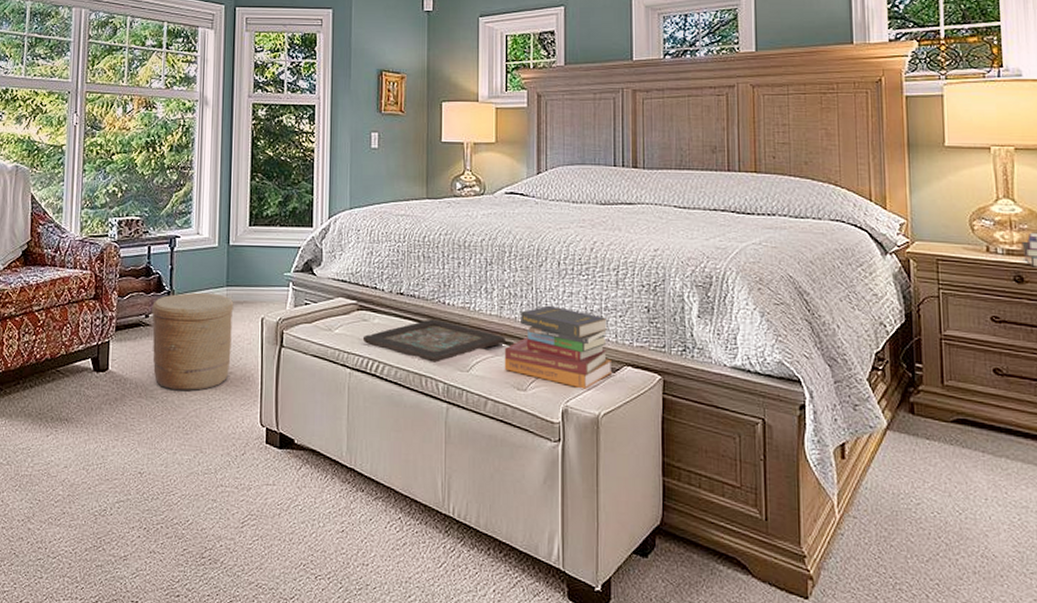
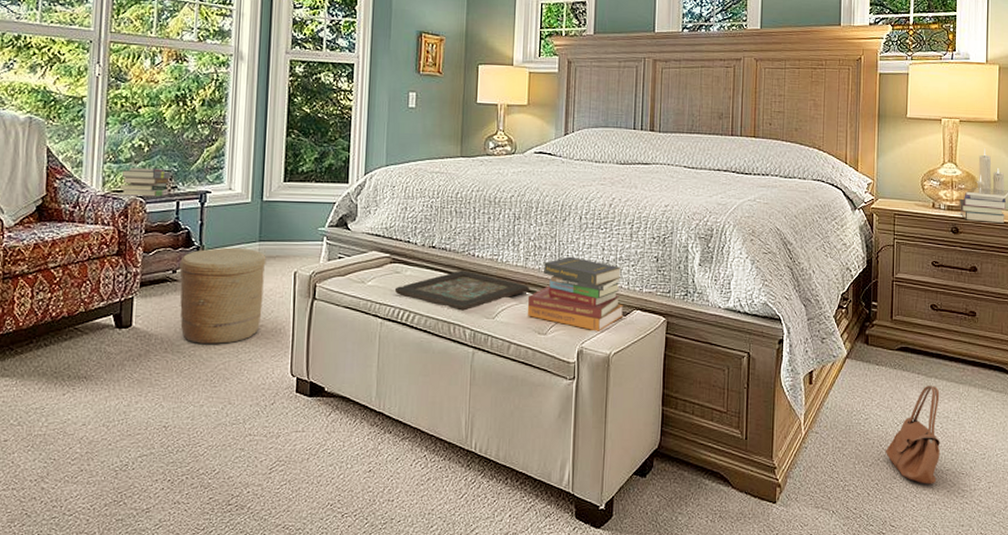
books: none [97,213,143,242] -> present [120,168,171,197]
handbag: none [947,467,1020,590] -> present [886,386,940,484]

